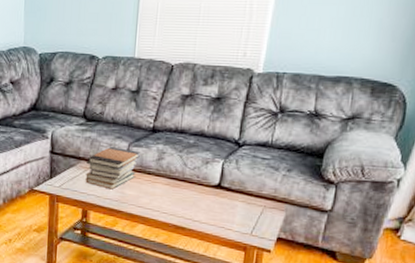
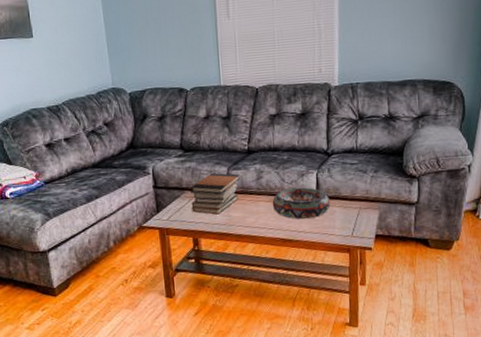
decorative bowl: none [169,174,234,210] -> present [272,187,331,220]

